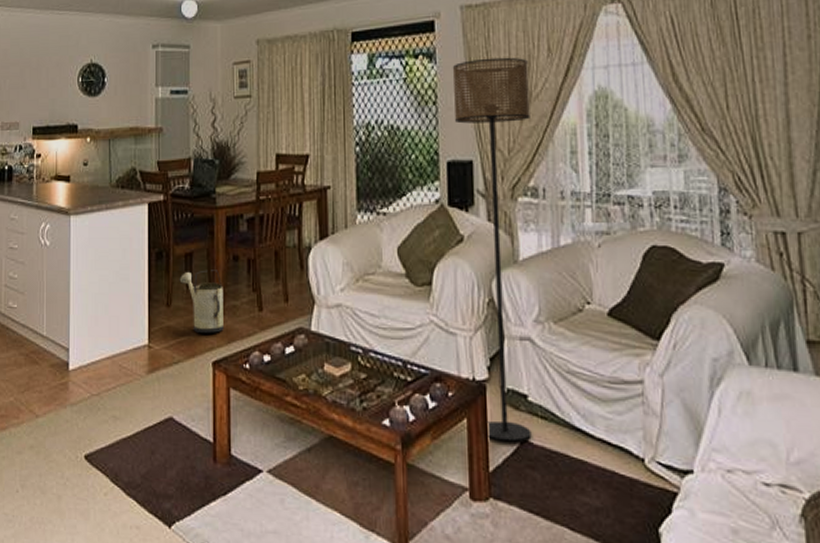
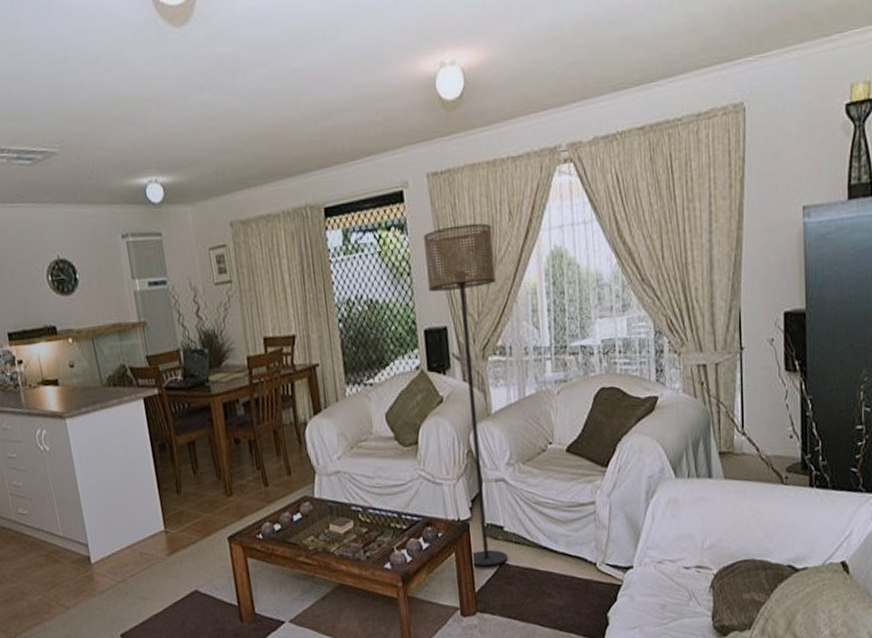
watering can: present [179,270,224,333] -> none [185,454,234,513]

